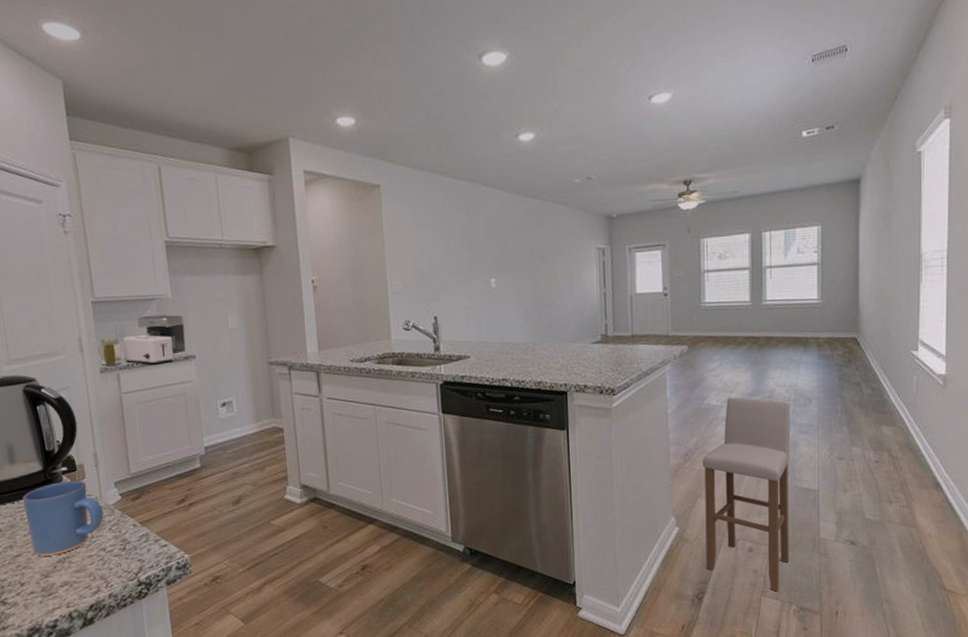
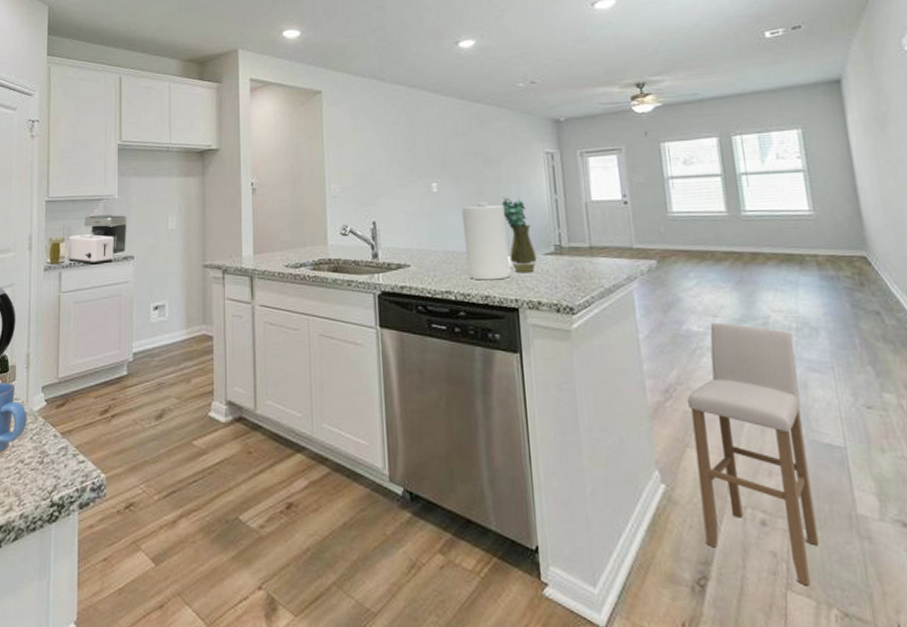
paper towel holder: none [518,296,561,368] -> present [462,202,510,281]
vase: none [555,291,585,361] -> present [501,197,537,273]

